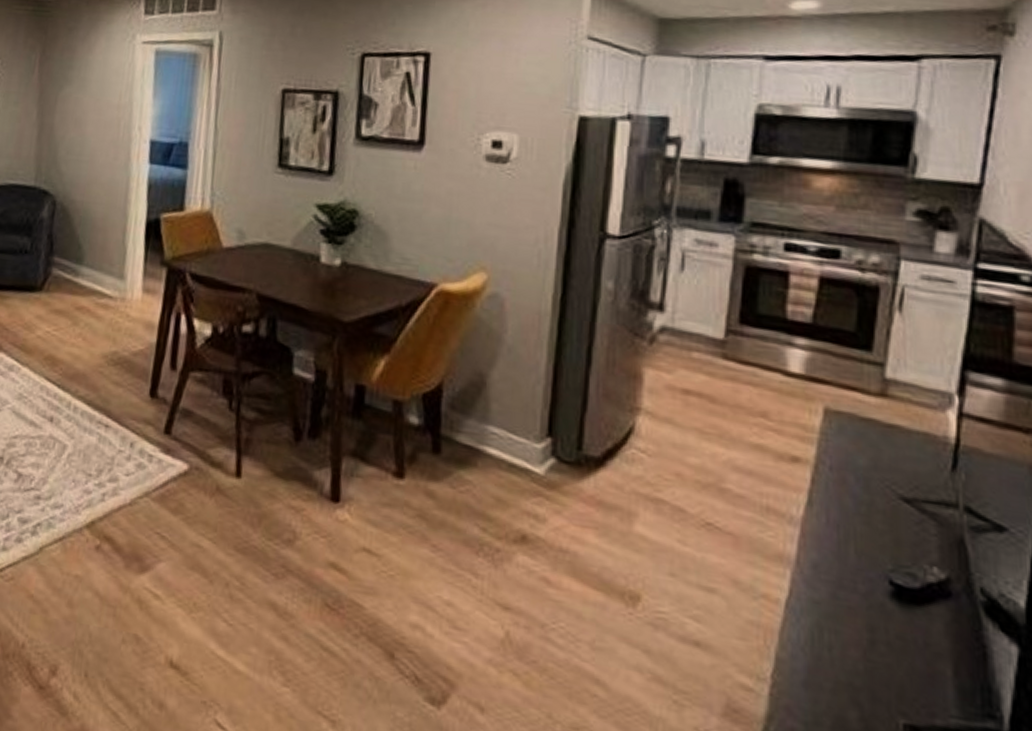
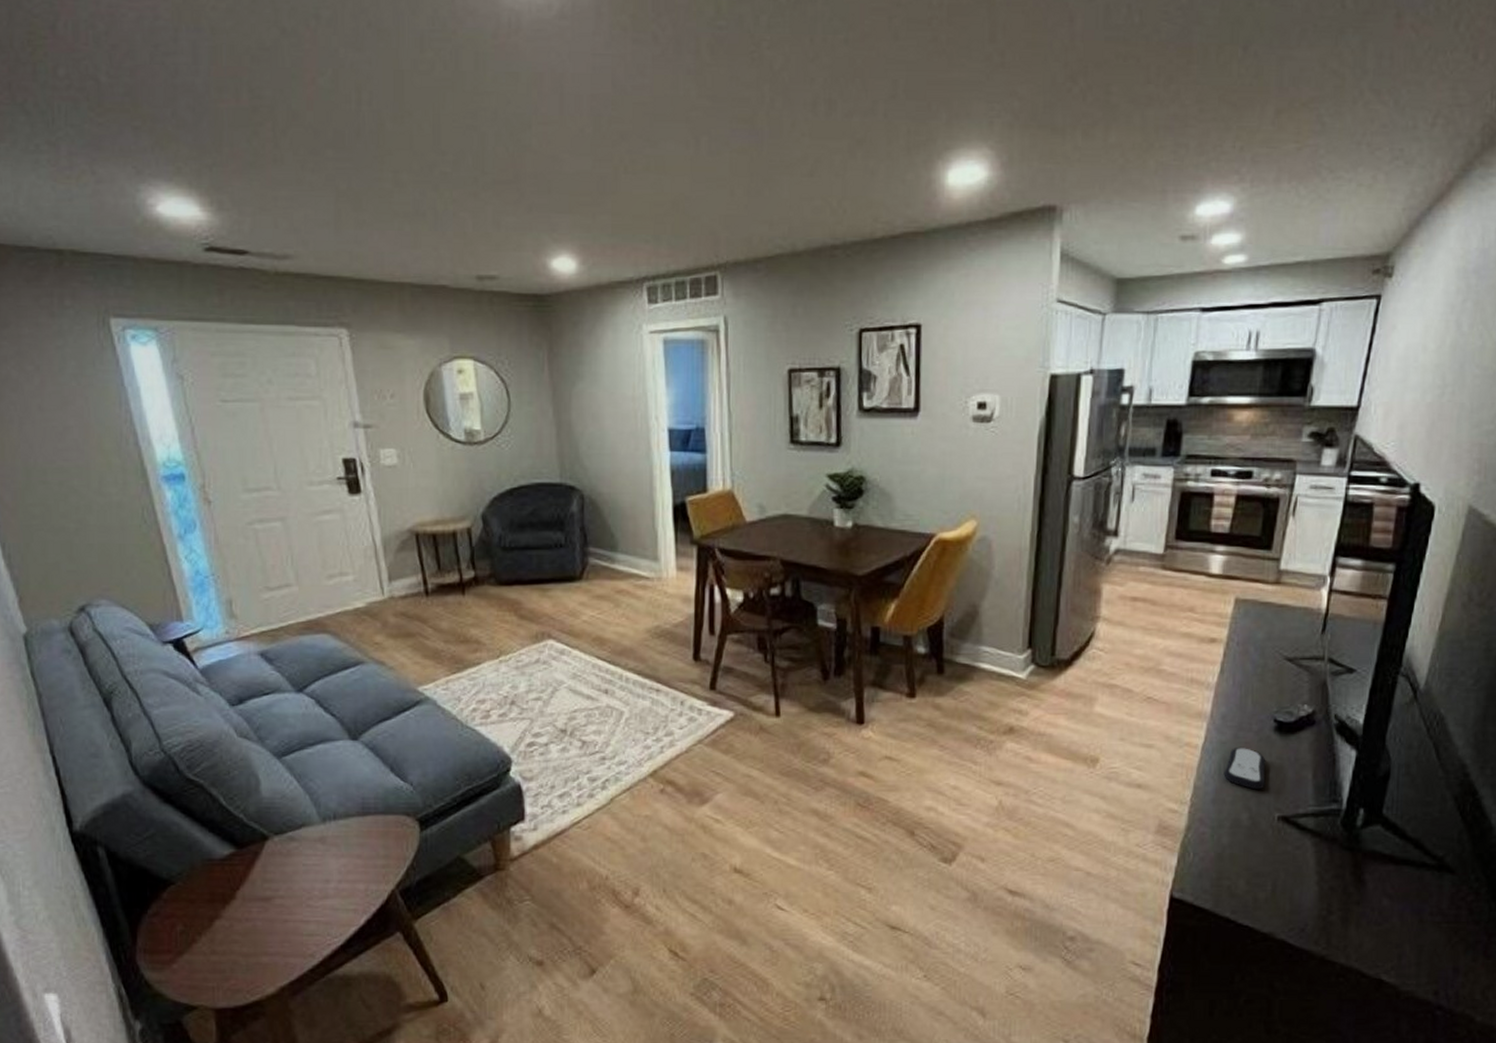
remote control: none [818,611,882,680] -> present [1223,746,1266,790]

